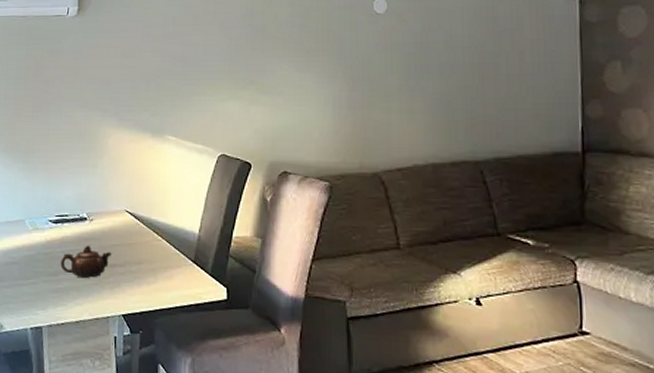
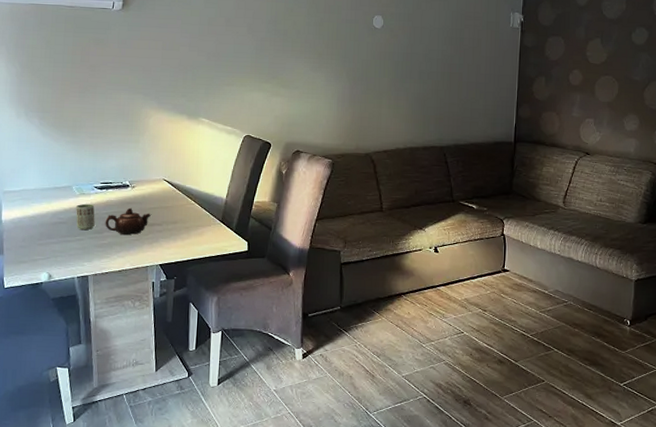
cup: none [28,240,50,272] -> present [75,203,95,231]

